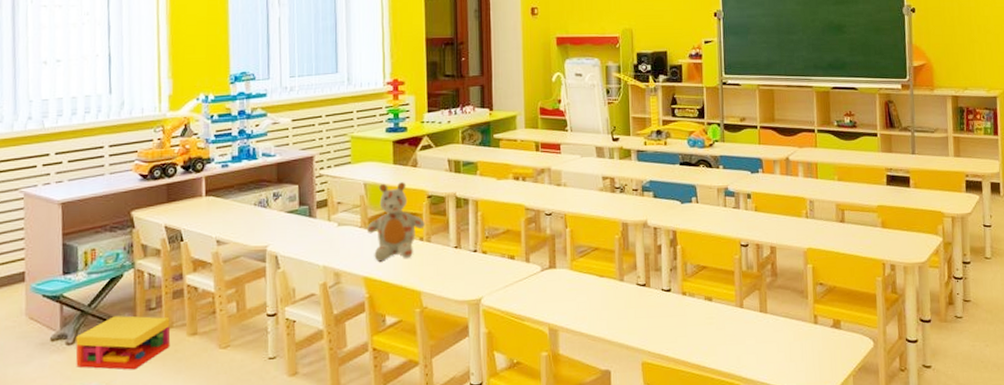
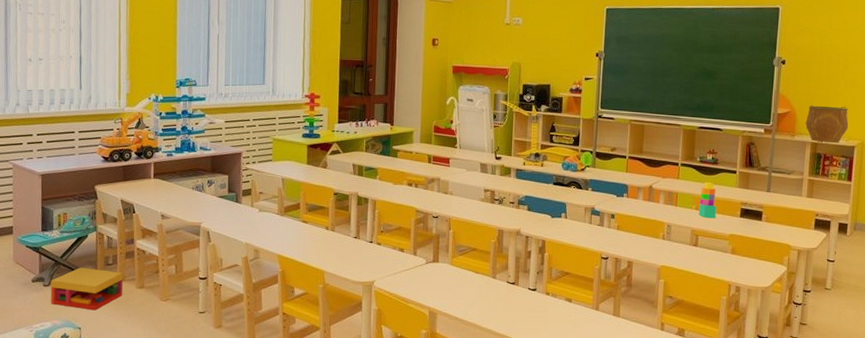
stuffed bear: present [366,182,425,262] -> none [282,180,330,244]
toy blocks: none [841,148,861,189] -> present [698,182,717,218]
basket: none [943,54,988,95] -> present [806,105,849,143]

